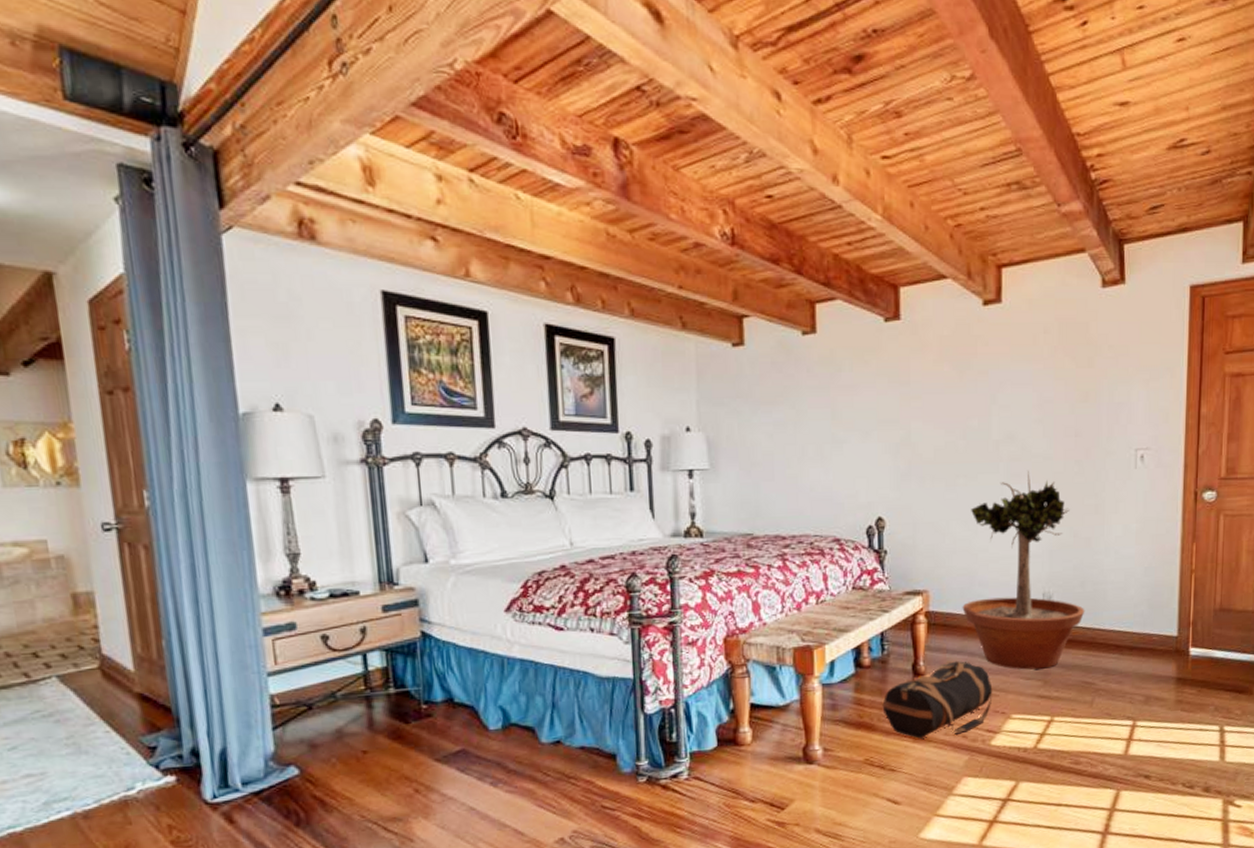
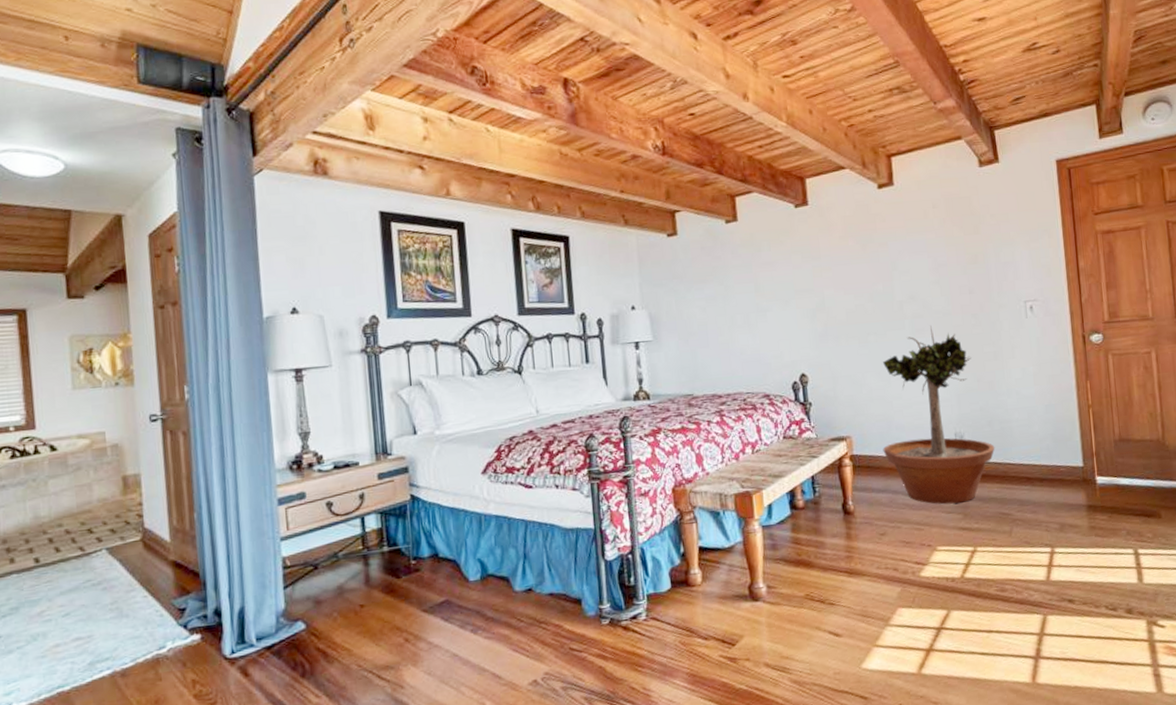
duffel bag: present [882,660,993,739] -> none [817,498,918,573]

